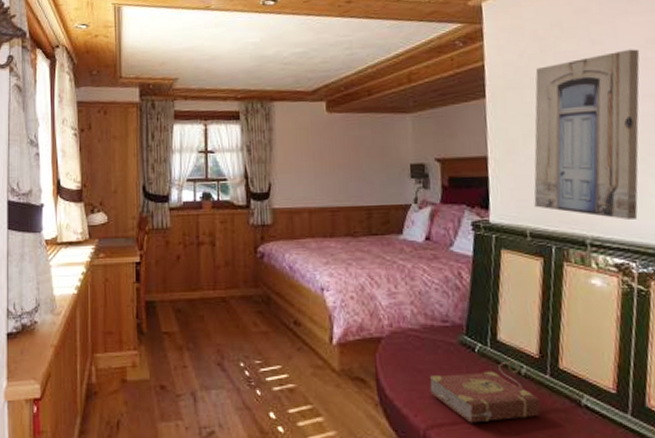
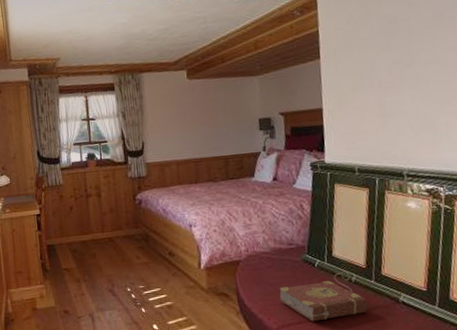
wall art: present [534,49,640,220] -> none [361,8,449,153]

